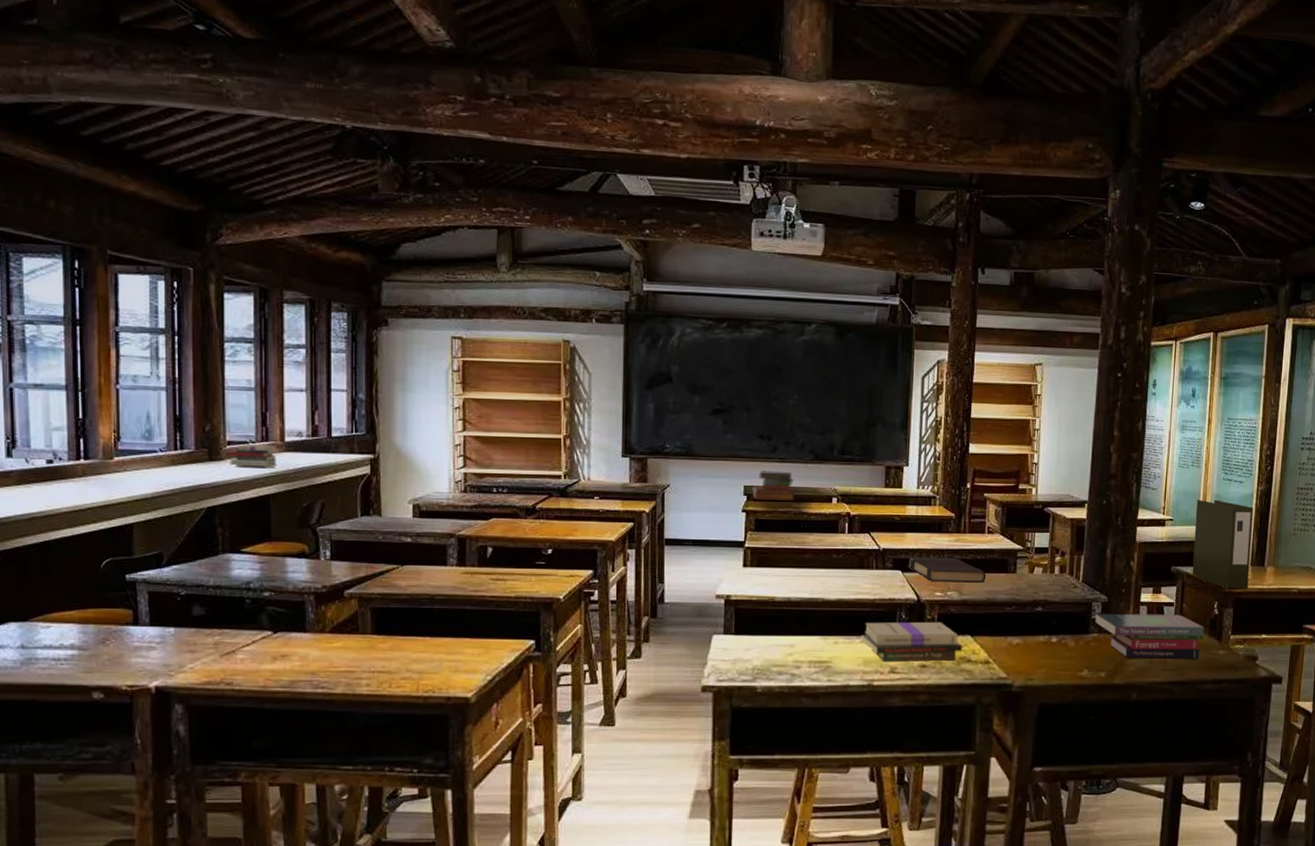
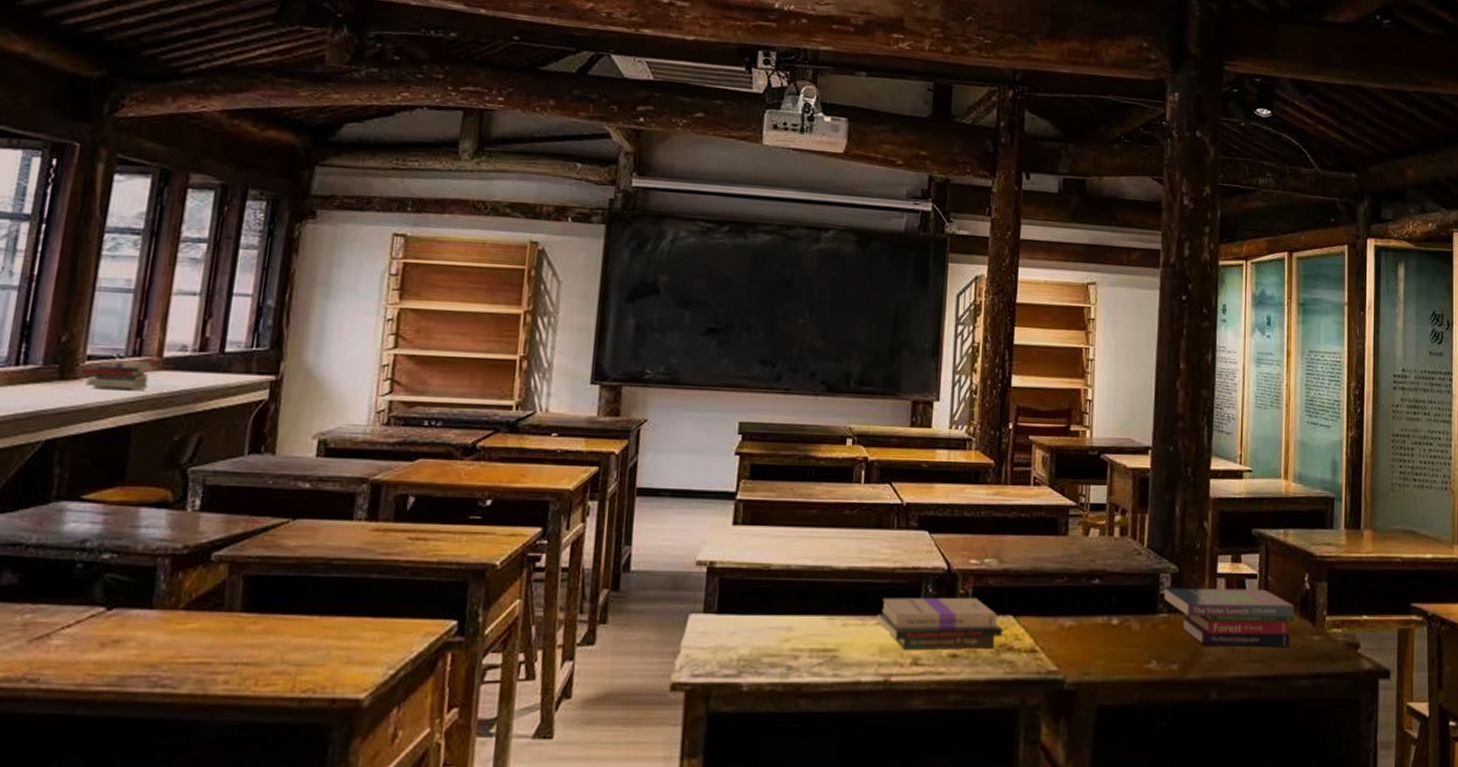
books: present [752,471,795,501] -> none [748,404,801,442]
book: present [907,557,986,583] -> none [935,514,1032,548]
binder: present [1192,499,1254,589] -> none [1277,446,1344,558]

